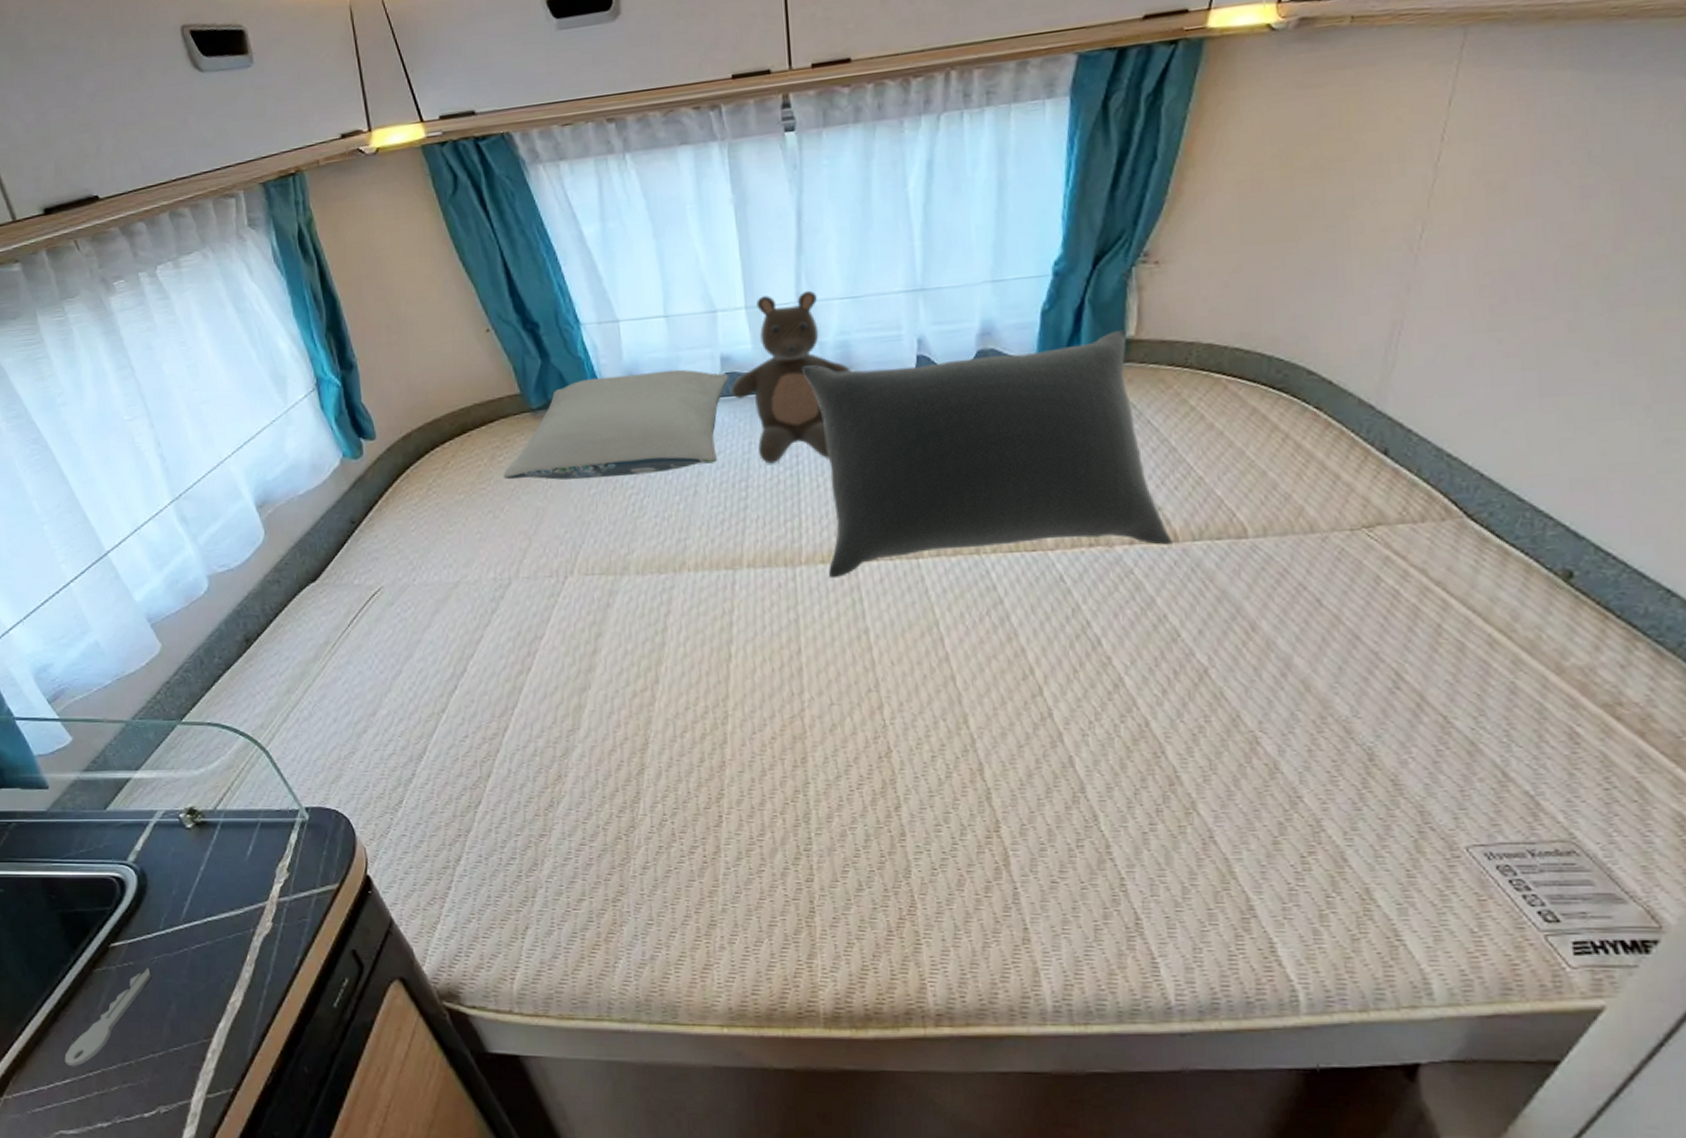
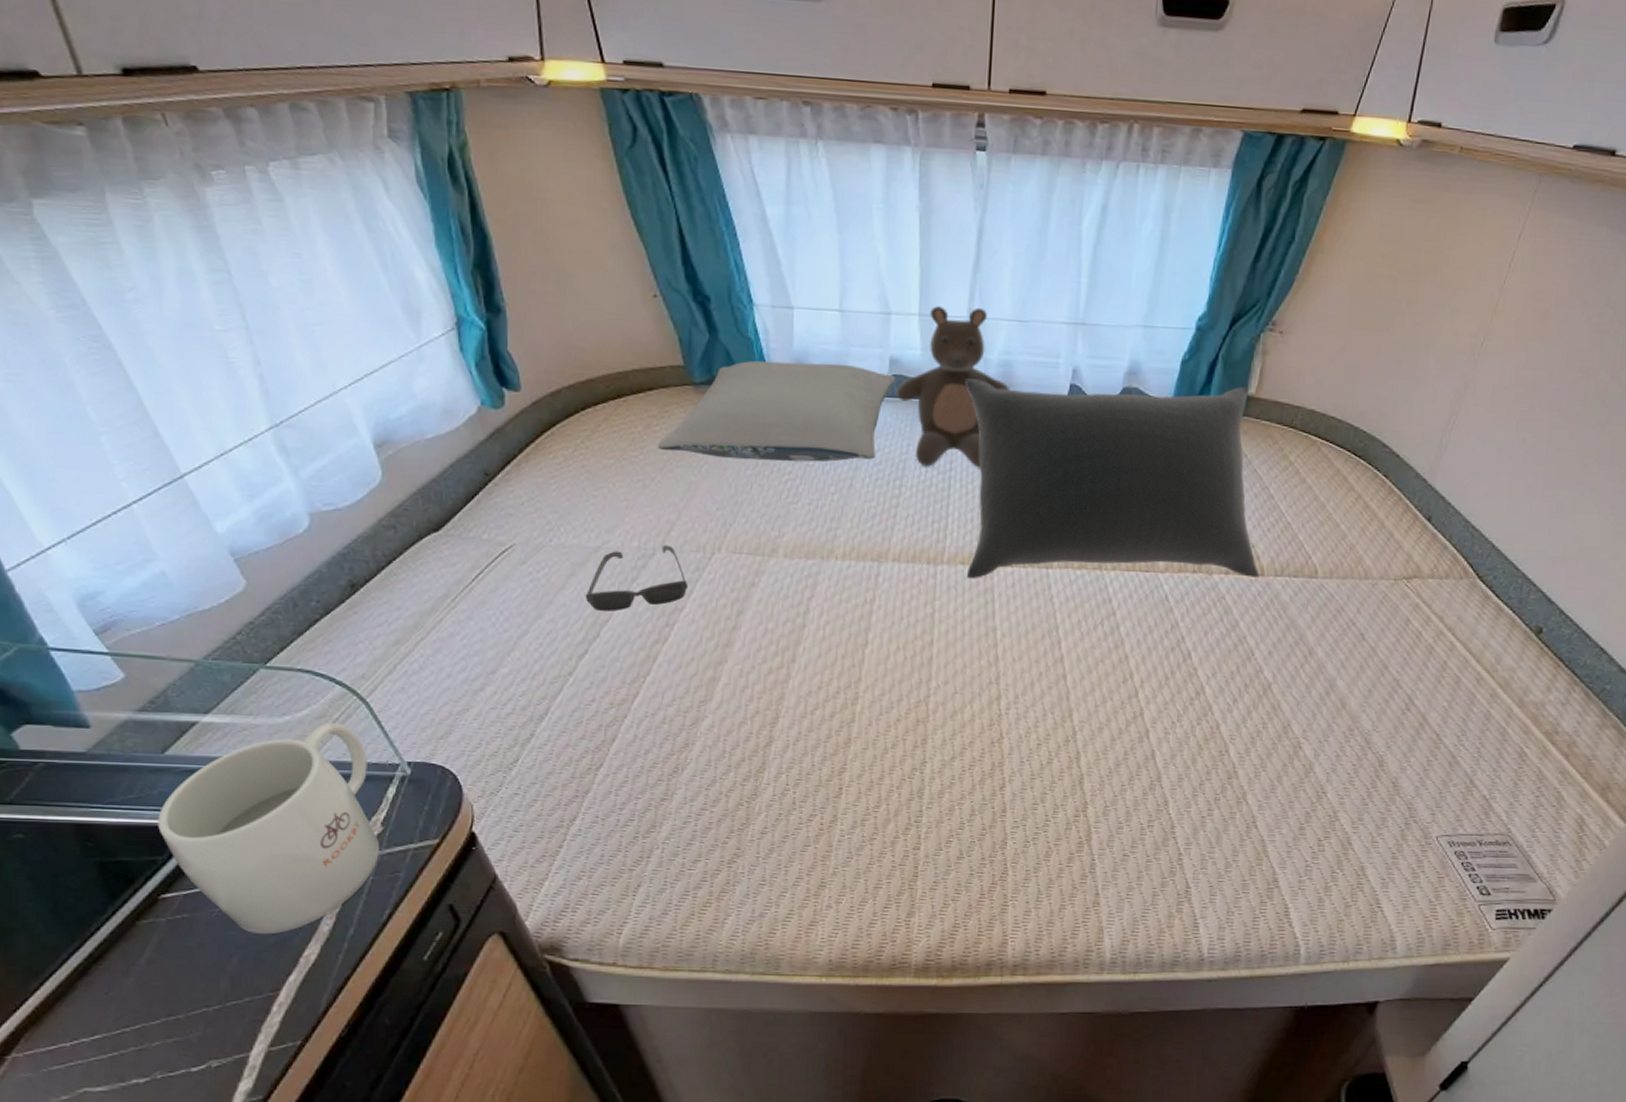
key: present [64,967,152,1067] -> none [94,919,211,1022]
mug: none [104,773,288,982] -> present [158,723,380,935]
glasses: none [449,573,546,647] -> present [585,544,689,612]

